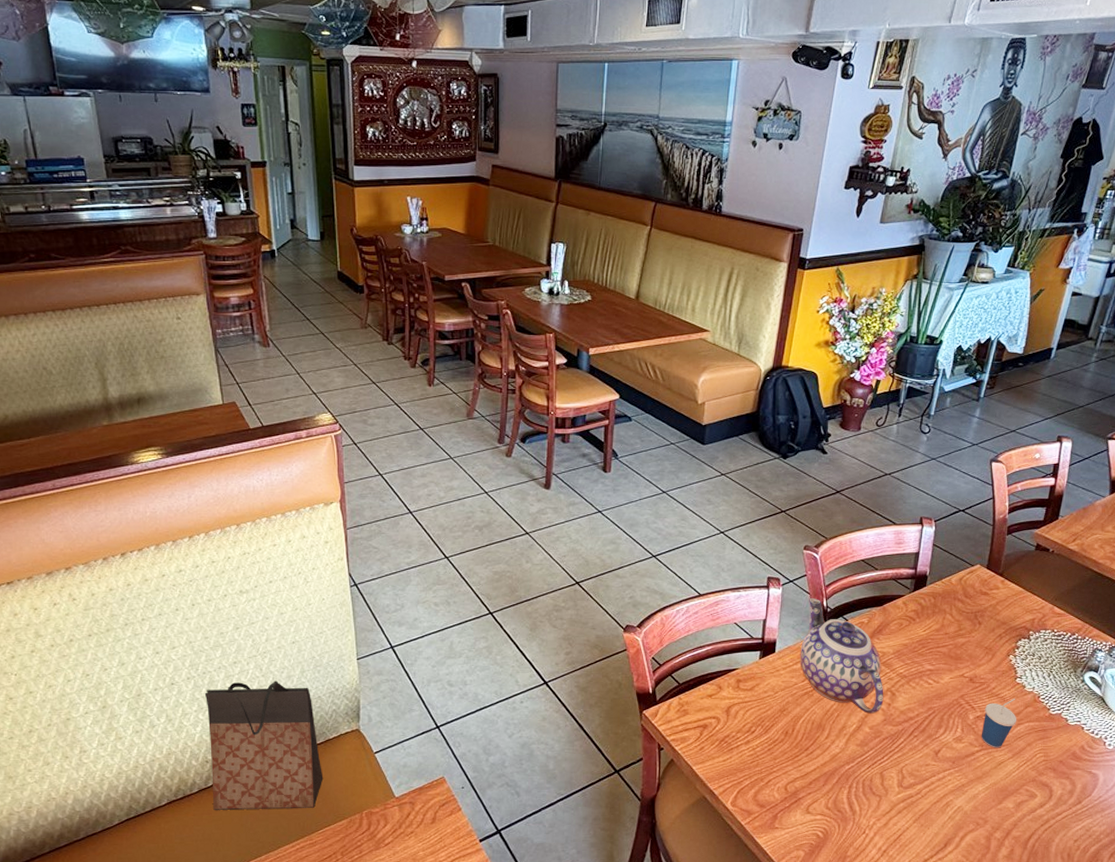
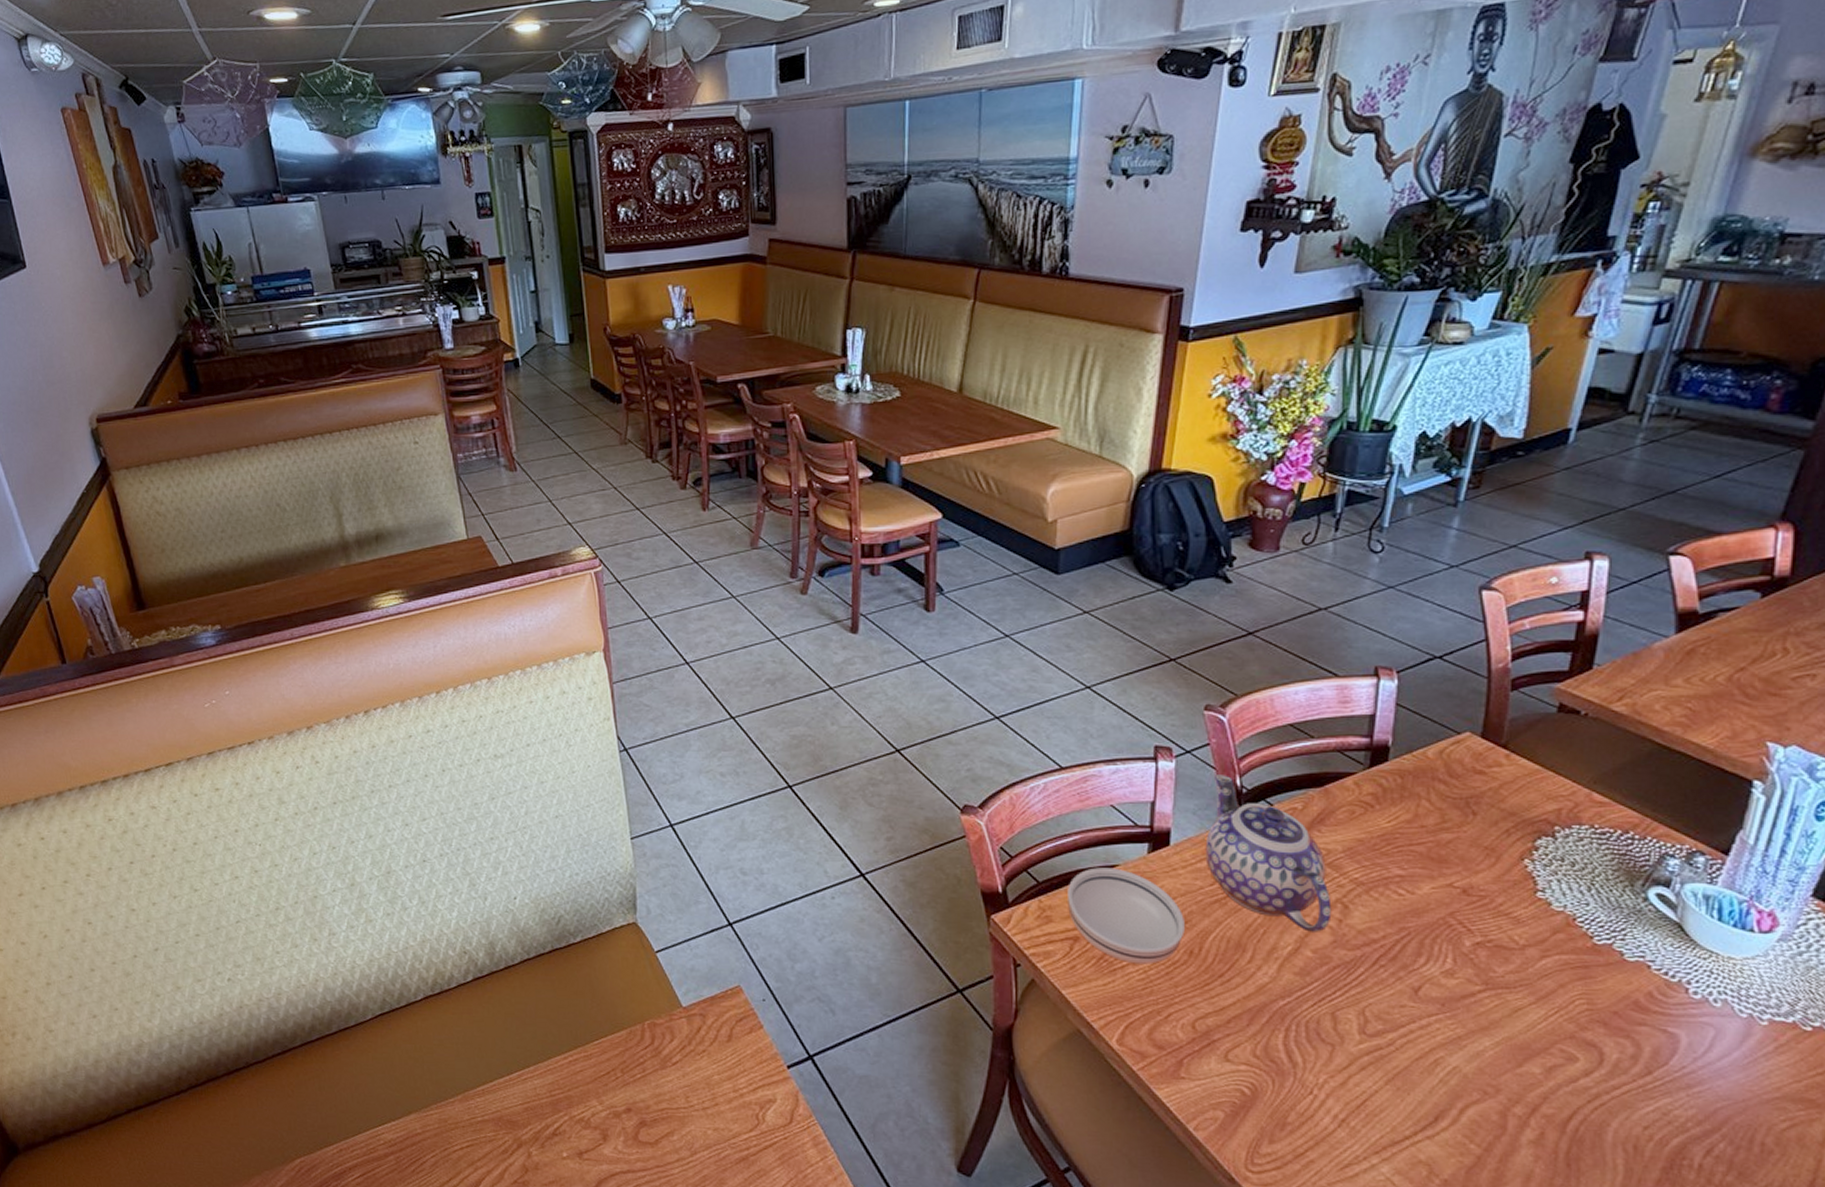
bag: present [204,681,324,810] -> none [459,861,597,1014]
bowl: none [700,671,783,744] -> present [1068,867,1185,964]
cup: present [981,698,1017,748] -> none [1484,919,1541,989]

